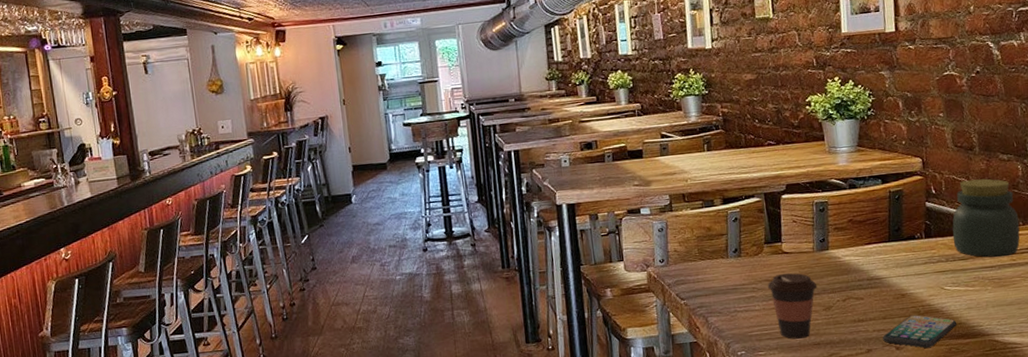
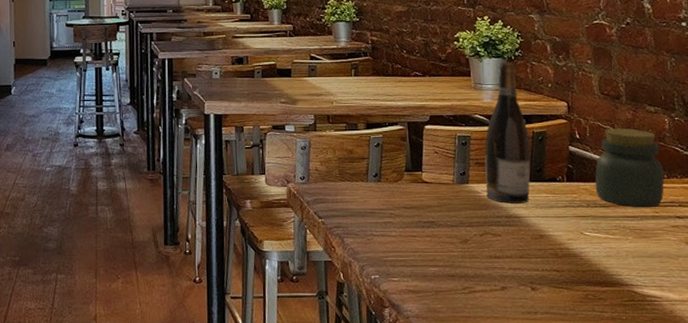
coffee cup: present [767,273,818,339] -> none [405,203,455,269]
wine bottle: none [842,122,890,266] -> present [485,62,531,204]
smartphone: present [883,314,957,348] -> none [518,257,595,291]

